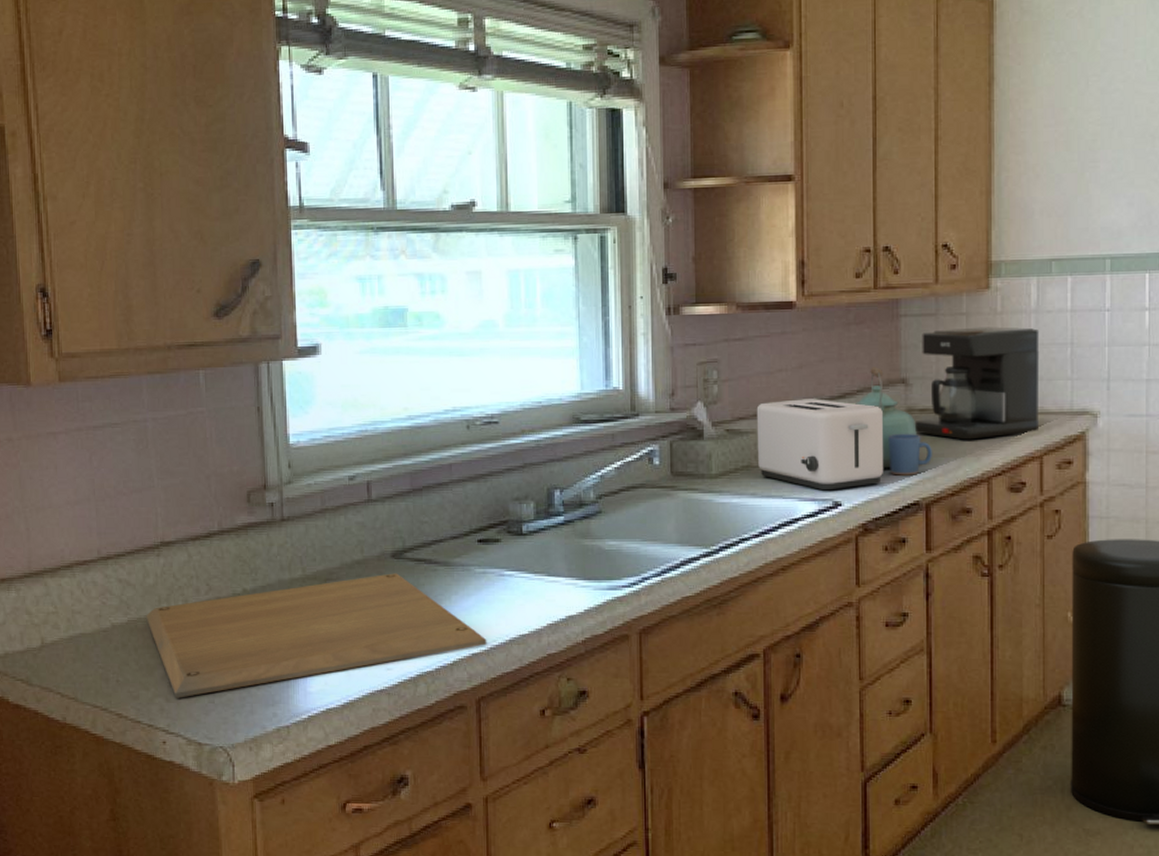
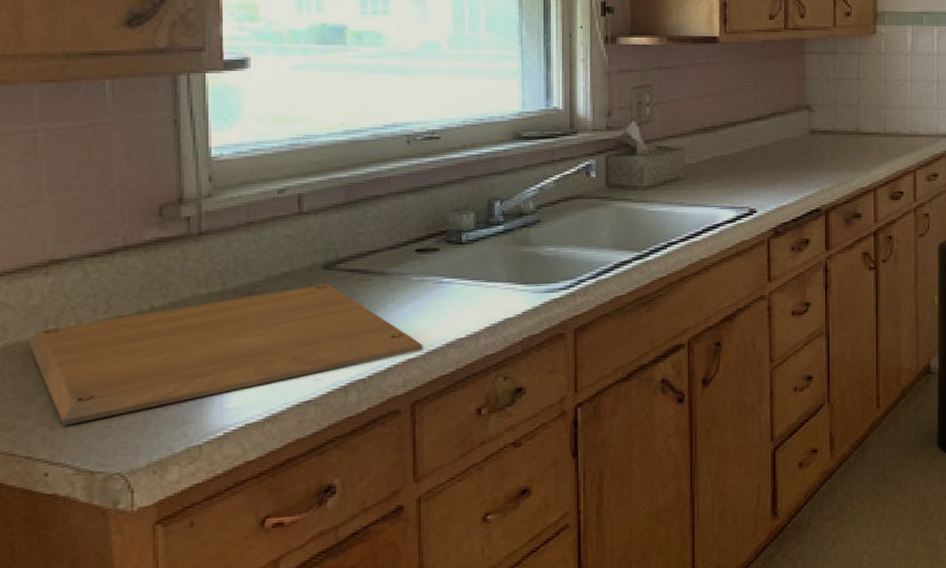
toaster: present [756,399,883,491] -> none [684,121,791,200]
kettle: present [855,367,917,469] -> none [768,95,818,181]
mug: present [888,433,932,475] -> none [795,151,830,186]
coffee maker: present [914,327,1040,440] -> none [816,64,914,157]

